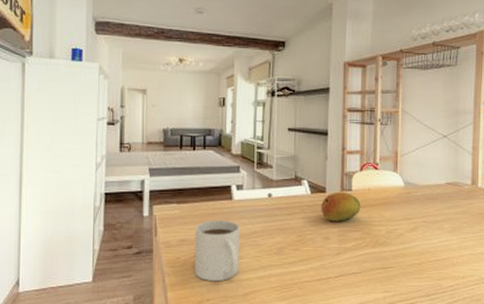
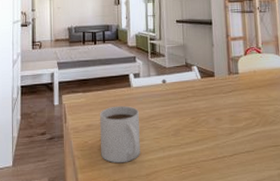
fruit: present [321,192,361,221] -> none [211,75,249,103]

